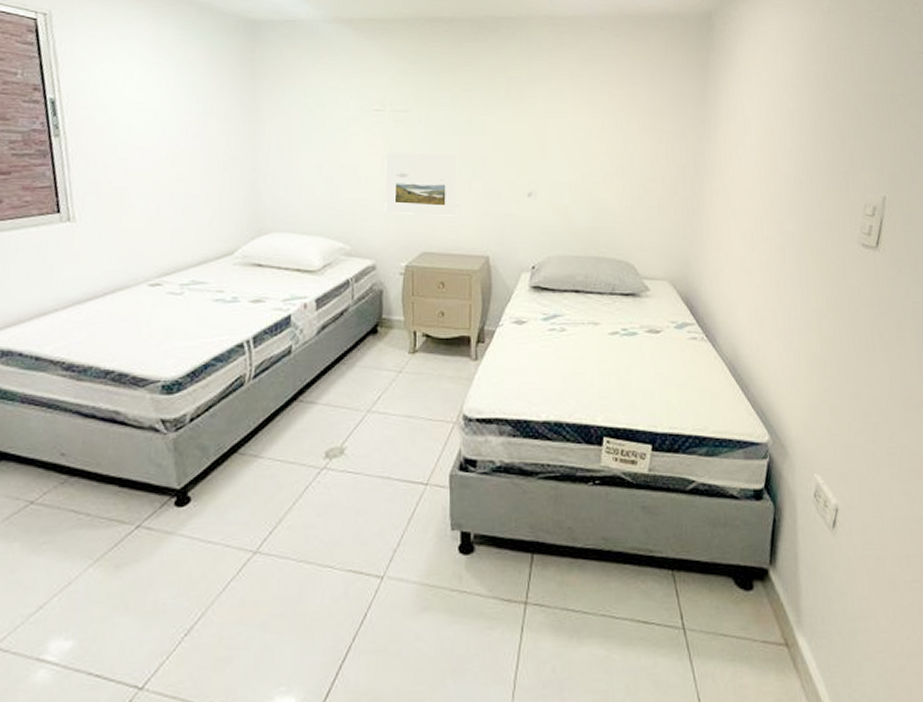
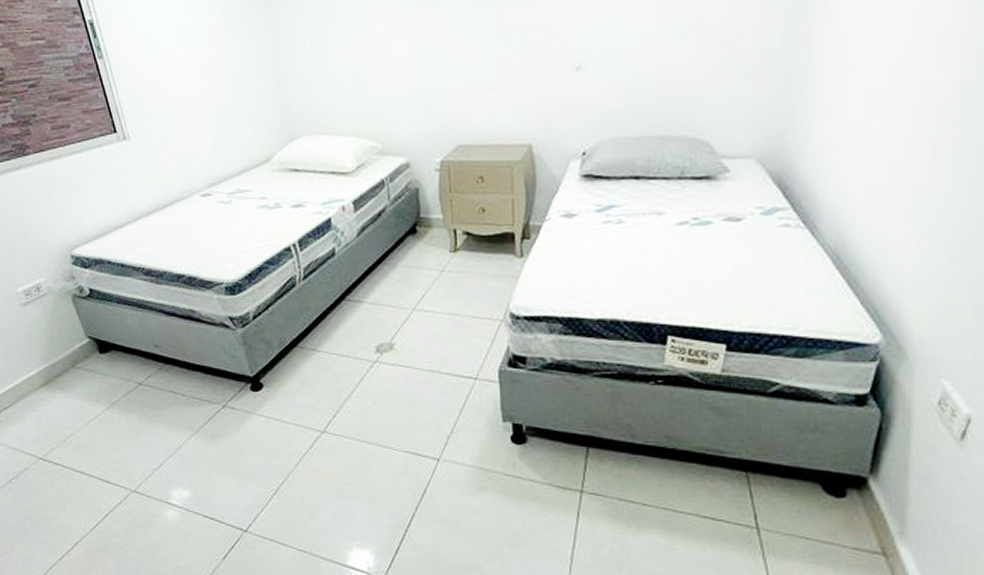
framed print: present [385,152,457,216] -> none [411,30,492,105]

